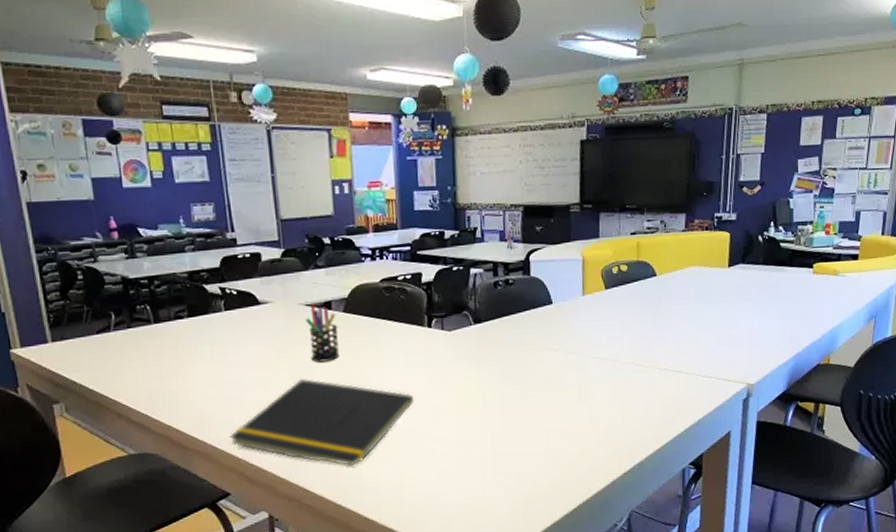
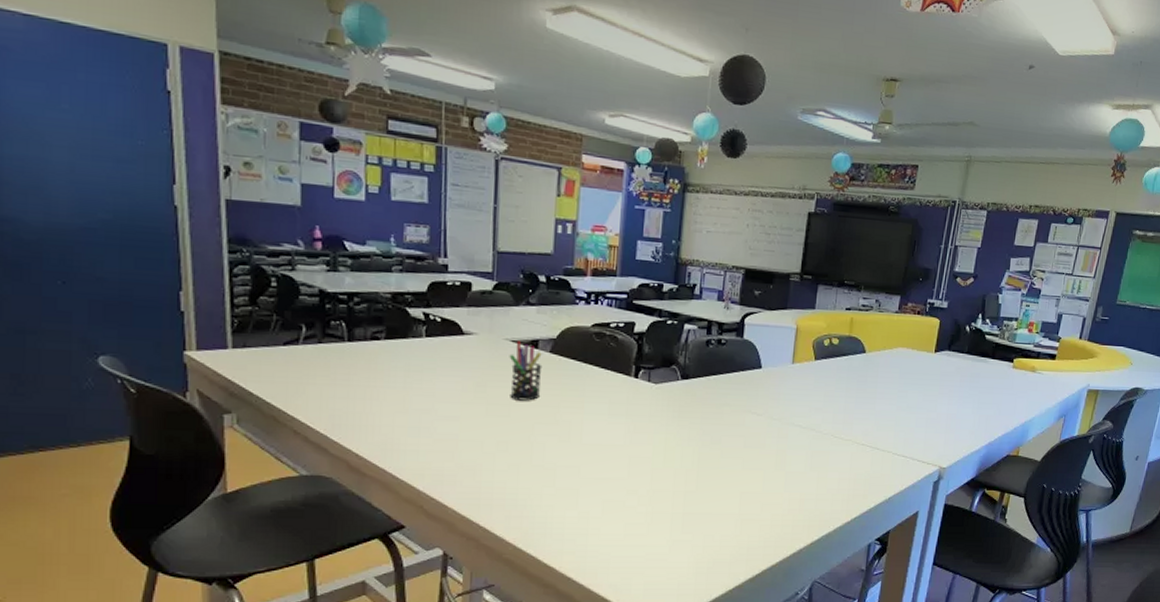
notepad: present [229,379,414,466] -> none [412,416,612,510]

